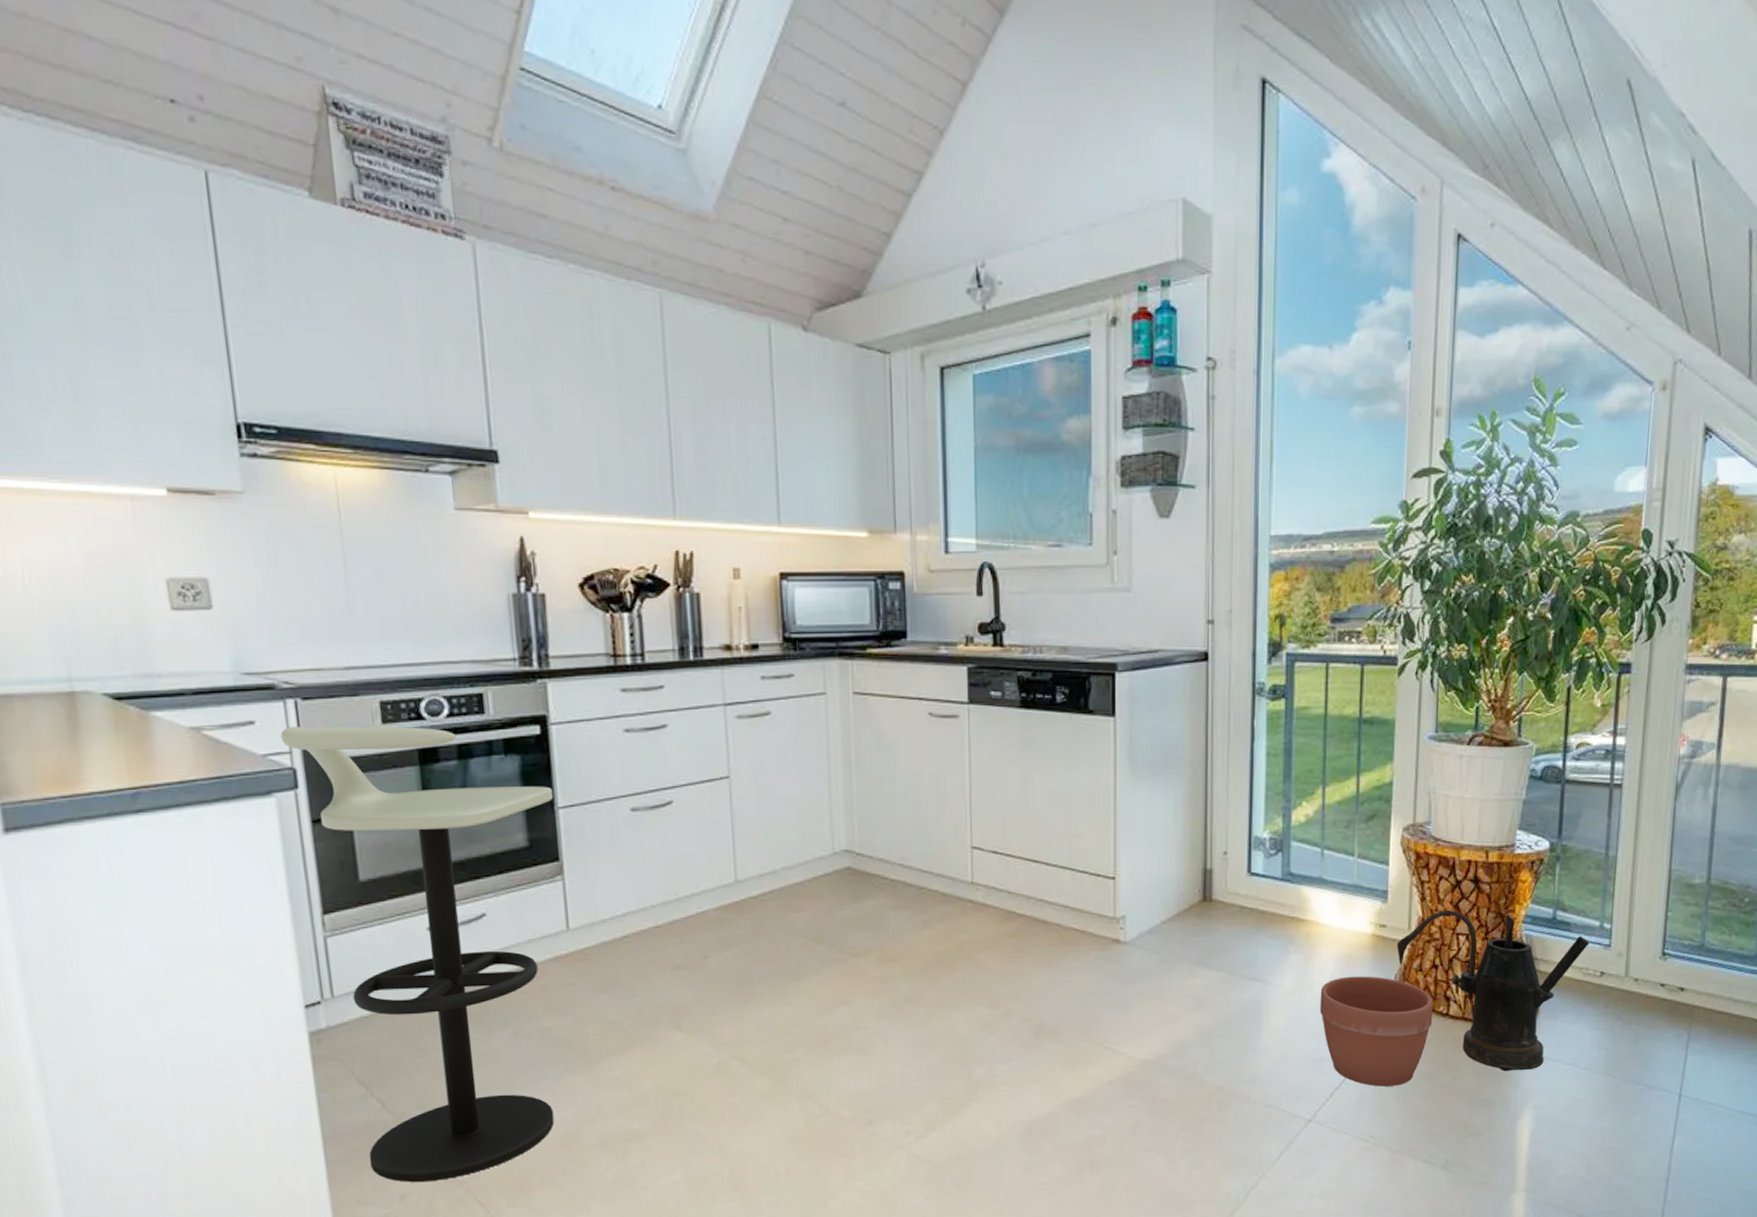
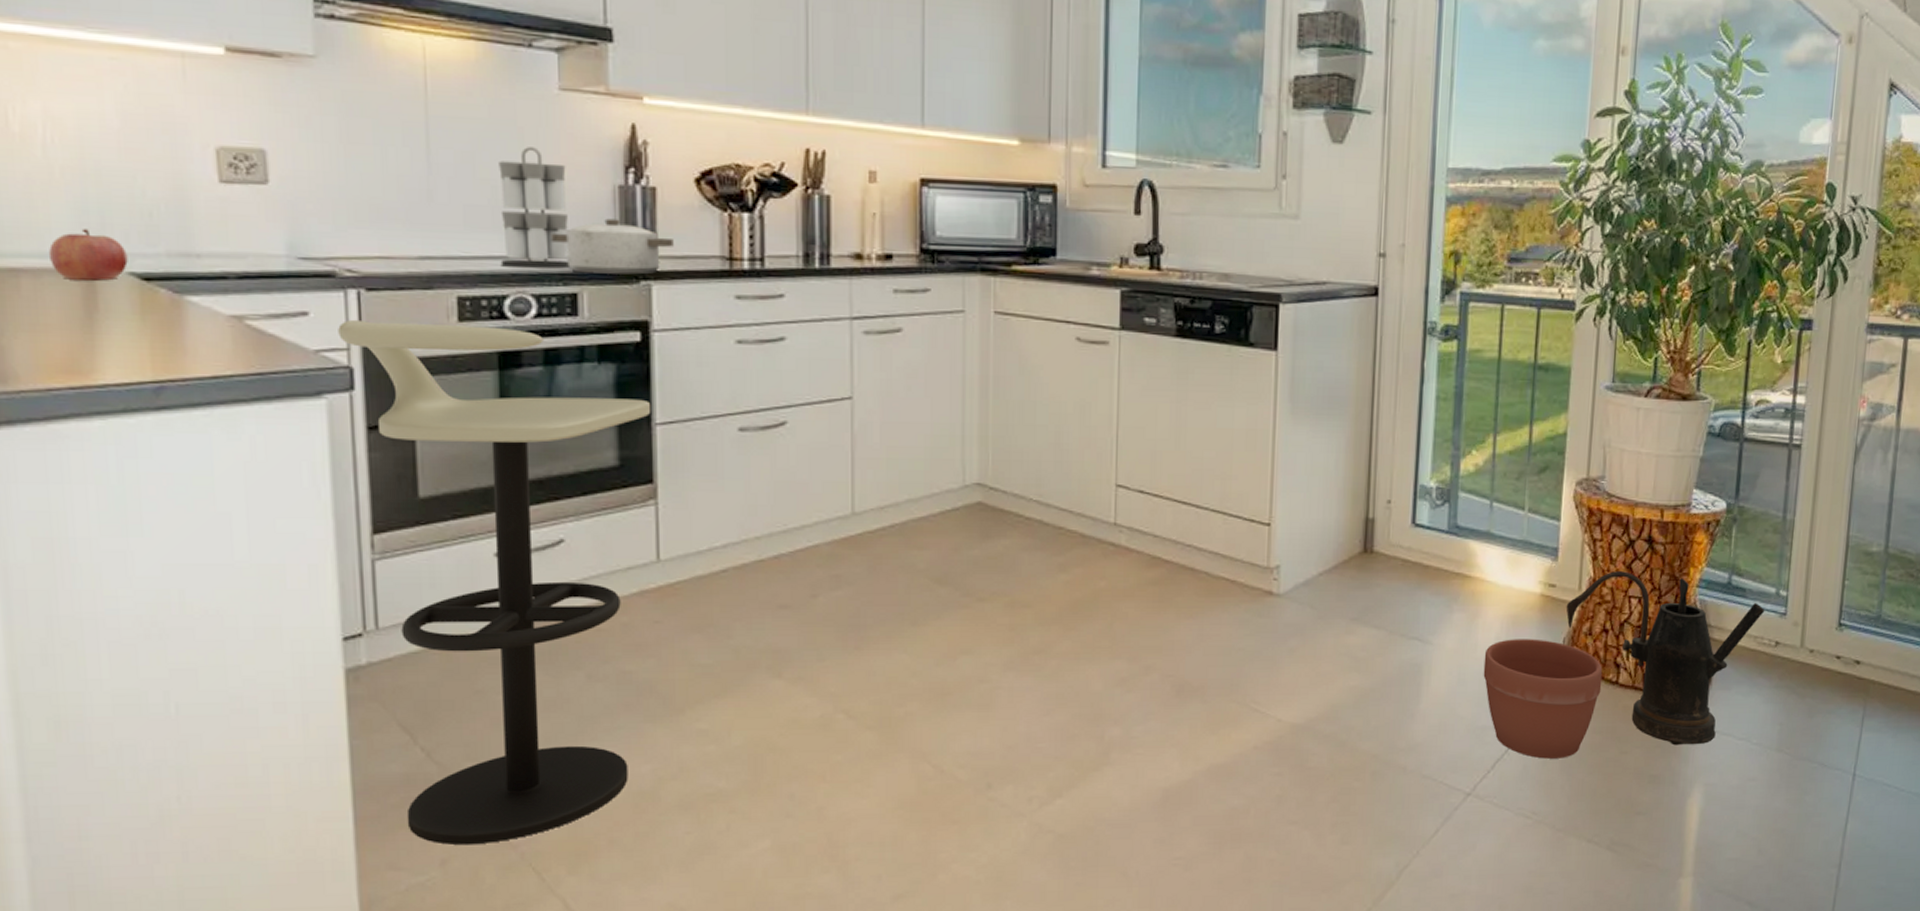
fruit: none [34,657,101,704] -> present [48,229,128,282]
spice rack: none [407,563,476,674] -> present [499,147,571,270]
cooking pot: none [456,624,564,675] -> present [551,218,674,275]

